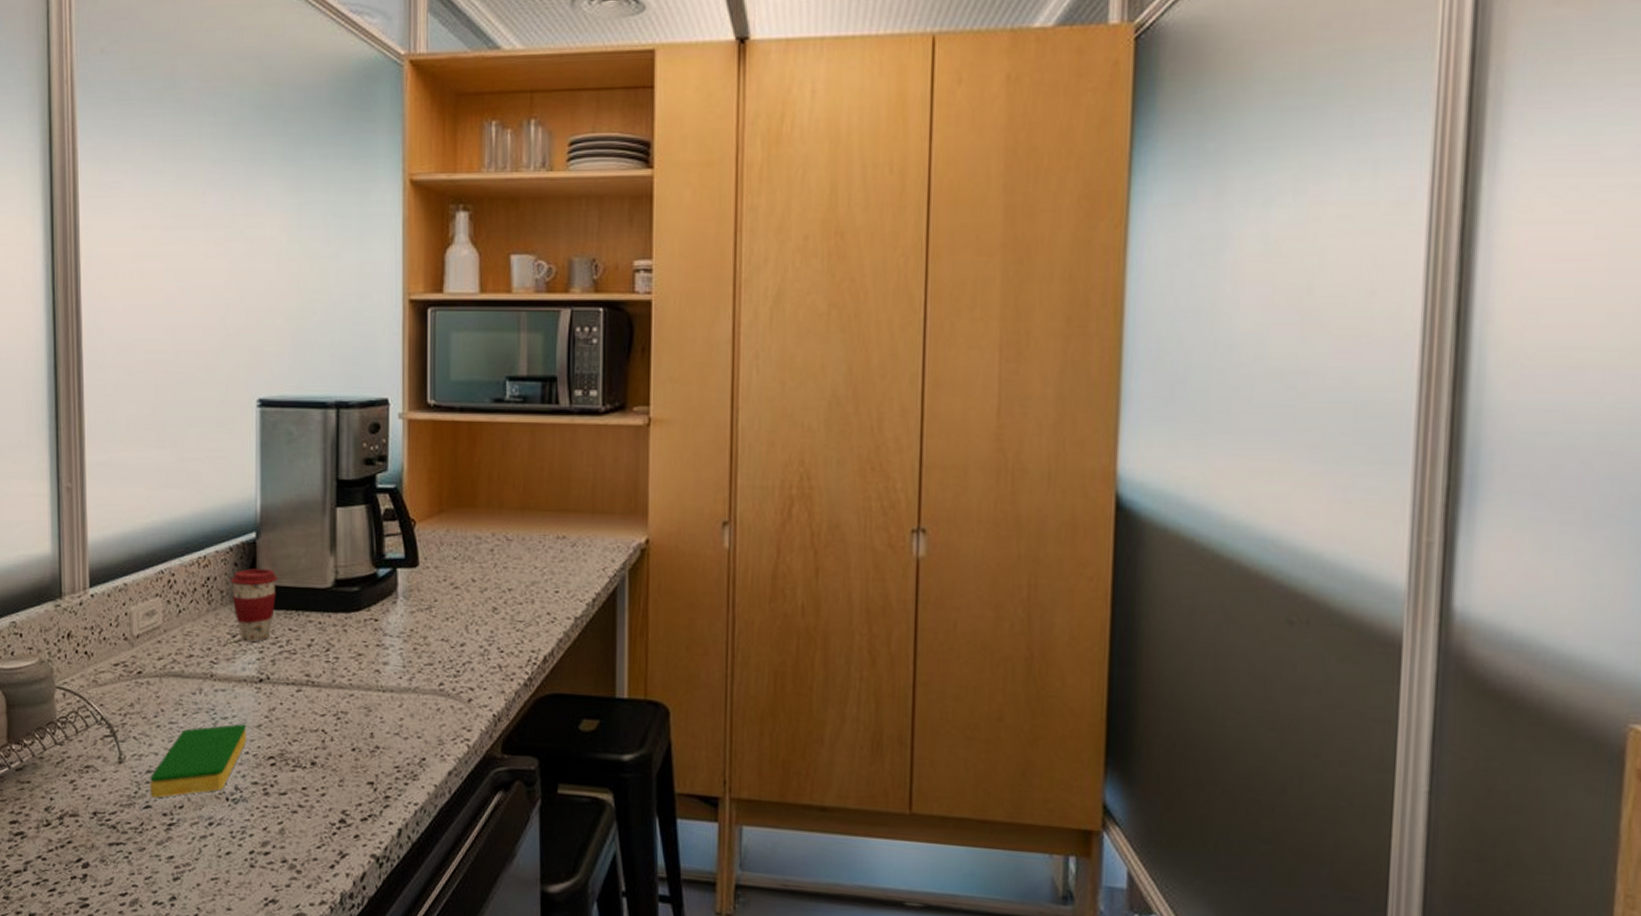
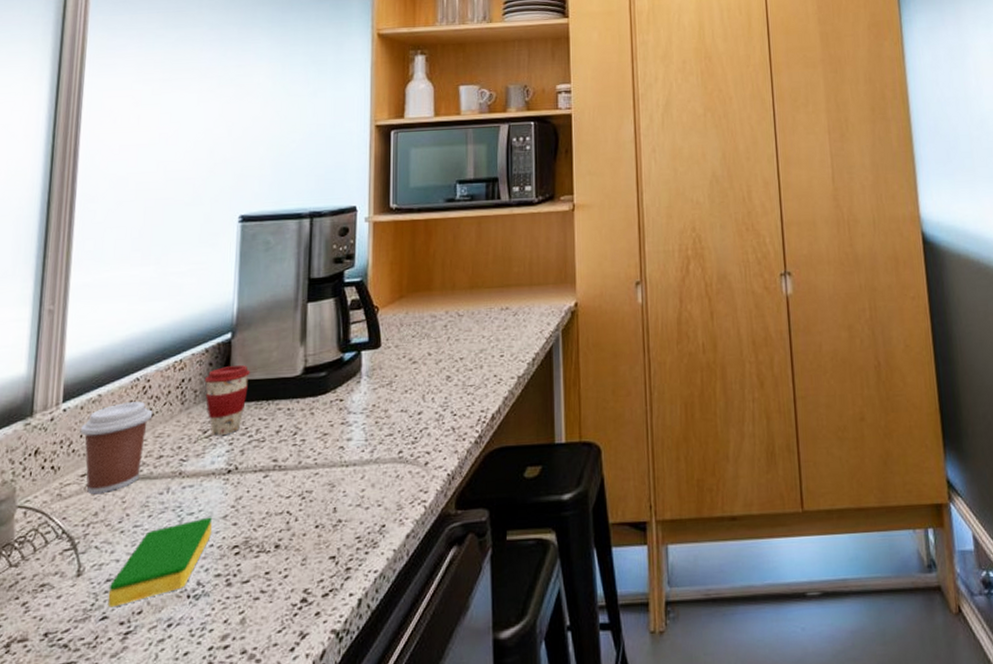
coffee cup: none [109,595,180,685] -> present [80,401,153,494]

